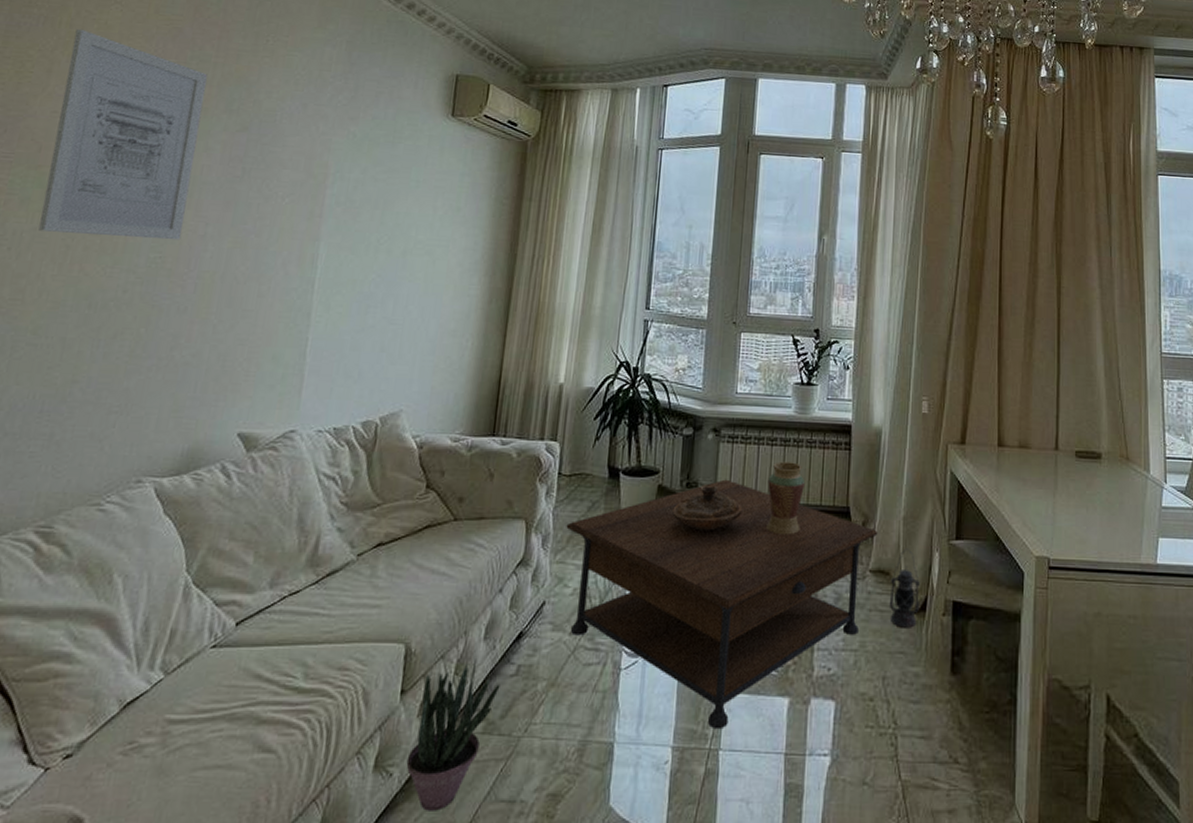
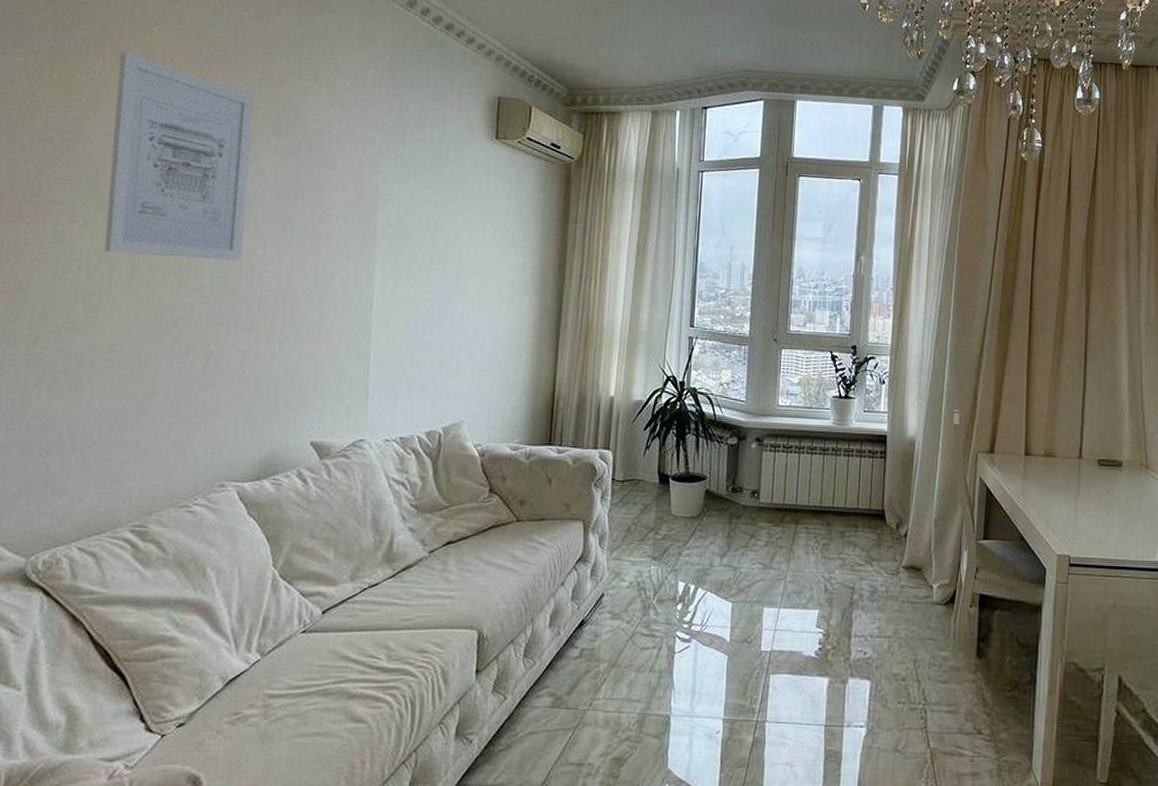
potted plant: present [406,659,501,811] -> none [484,643,566,772]
coffee table: present [566,479,878,730] -> none [621,485,911,705]
decorative bowl: present [672,484,743,531] -> none [719,489,785,532]
vase: present [766,461,806,535] -> none [807,468,844,535]
lantern: present [890,548,921,628] -> none [921,547,951,618]

